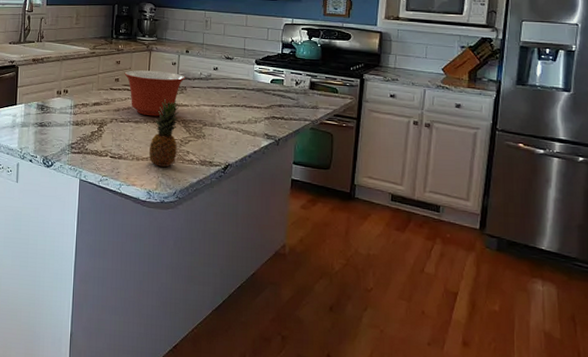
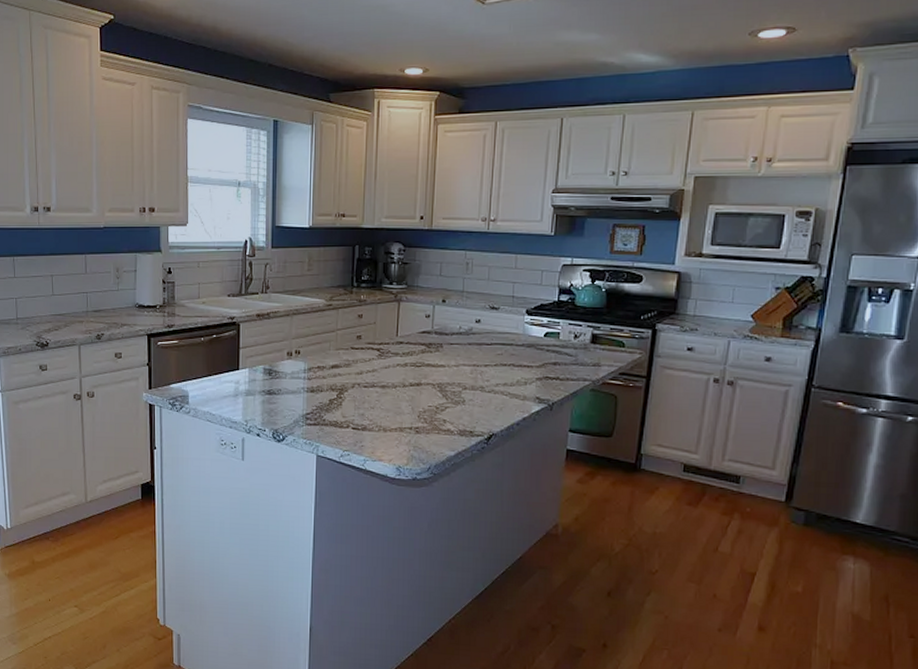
mixing bowl: present [124,70,185,117] -> none [368,325,441,380]
fruit: present [148,98,179,167] -> none [398,357,434,439]

